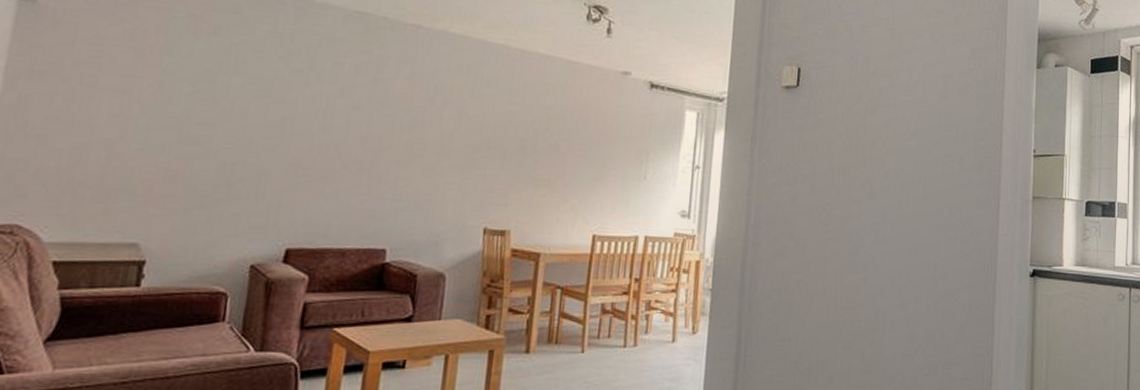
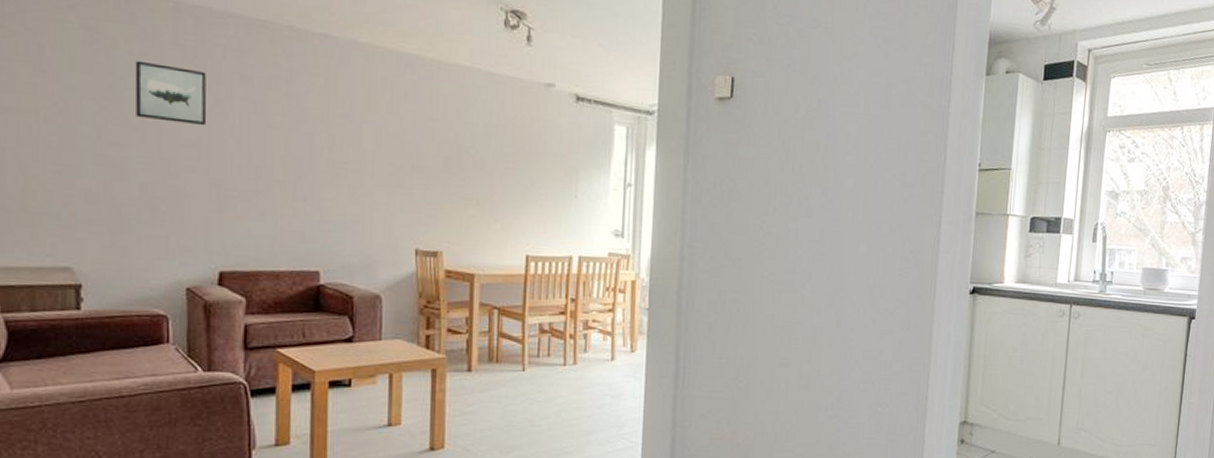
wall art: none [226,46,300,108] -> present [134,60,207,126]

